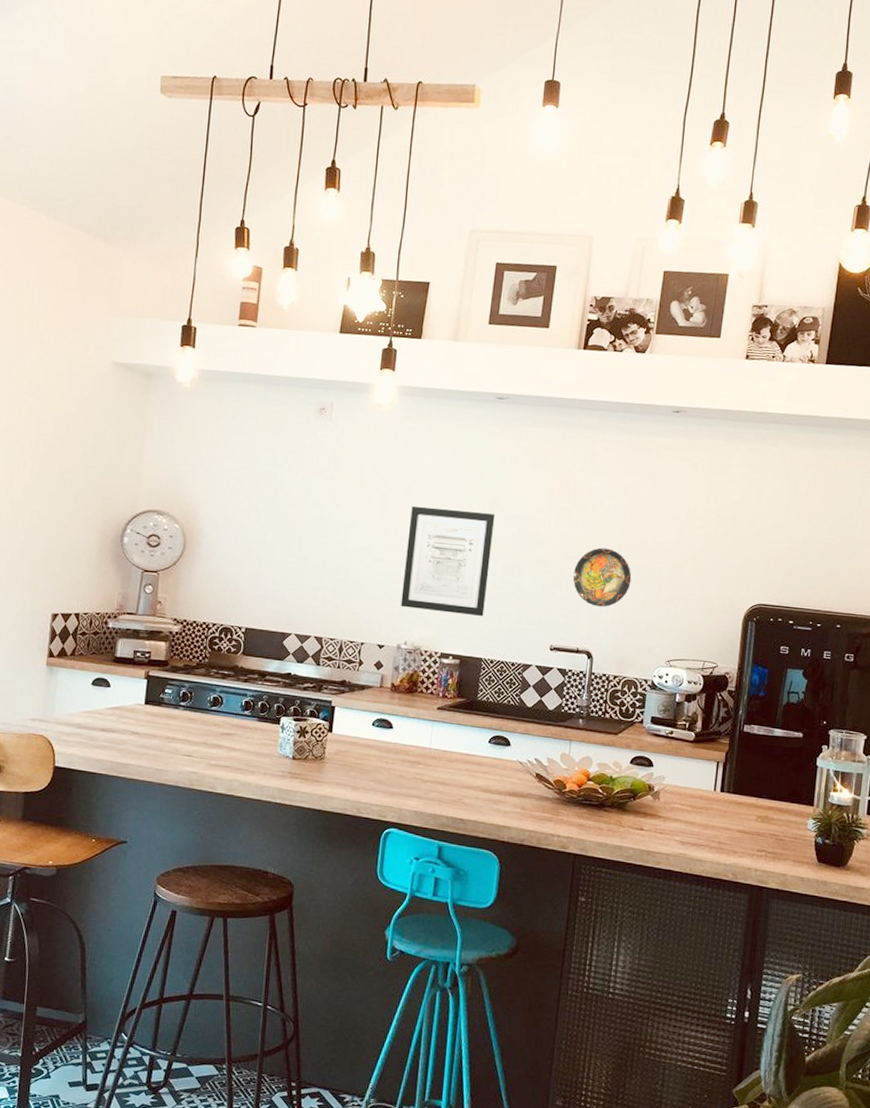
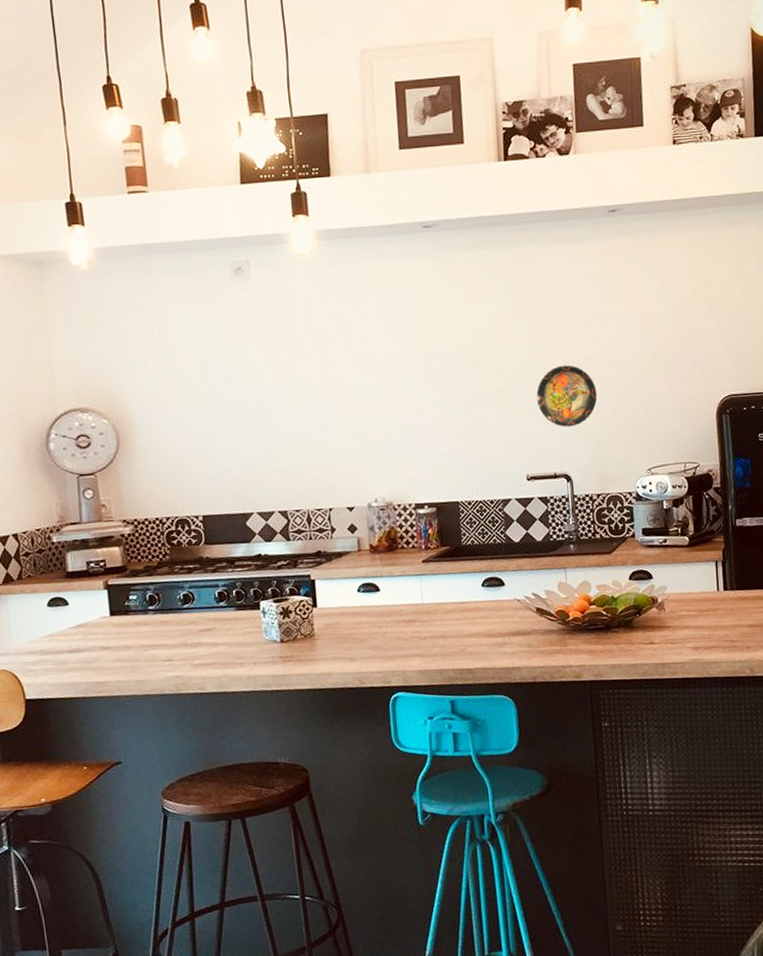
wall art: present [400,505,495,617] -> none [355,350,452,464]

